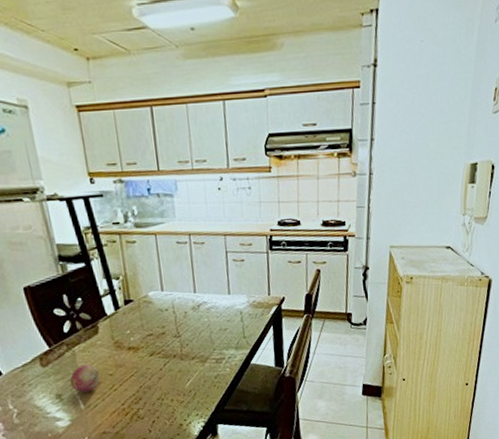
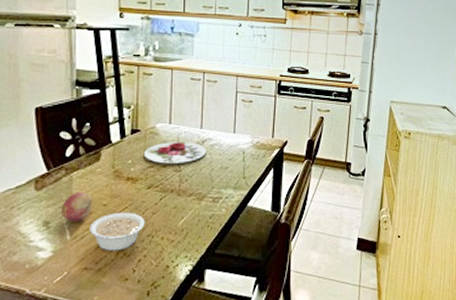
legume: none [101,379,154,416] -> present [89,212,145,252]
plate: none [140,307,203,331] -> present [143,141,206,164]

